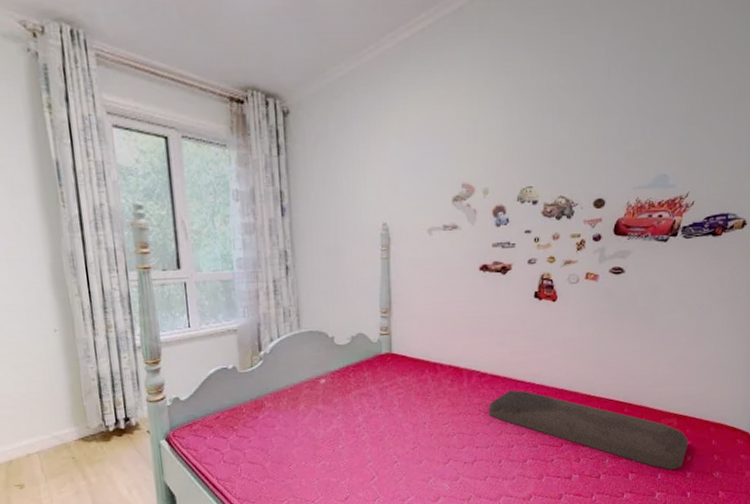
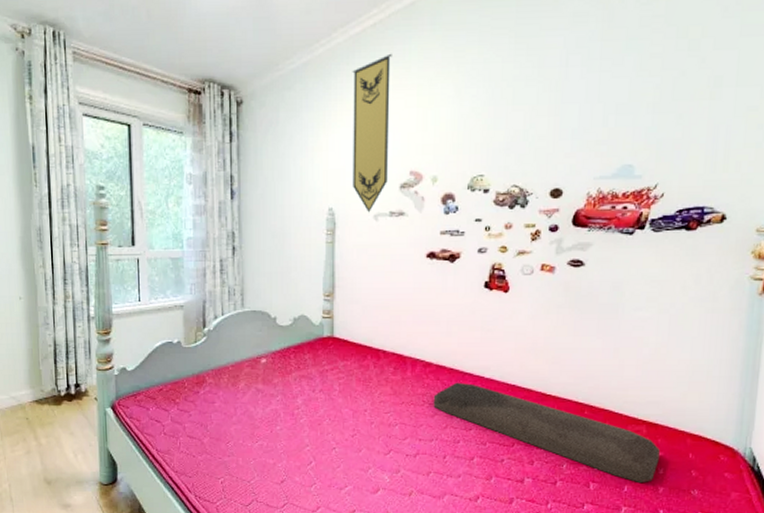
pennant: none [402,61,442,227] -> present [352,53,392,213]

